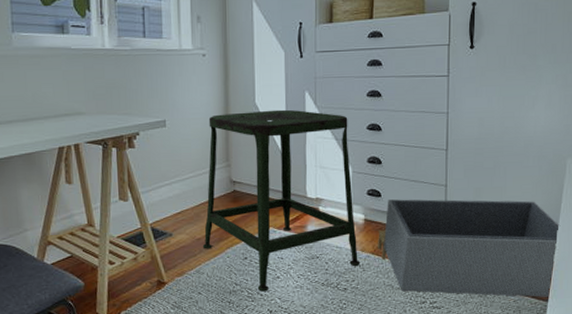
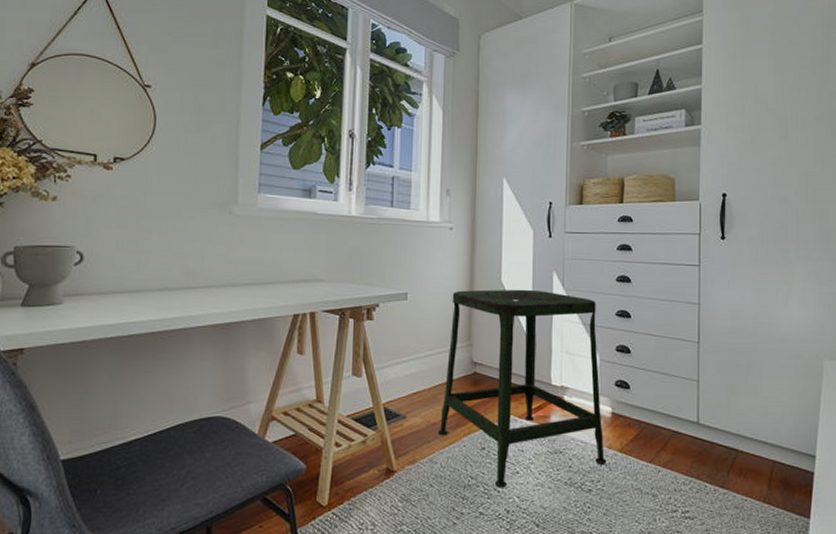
storage bin: present [378,199,561,297] -> none [626,393,820,513]

